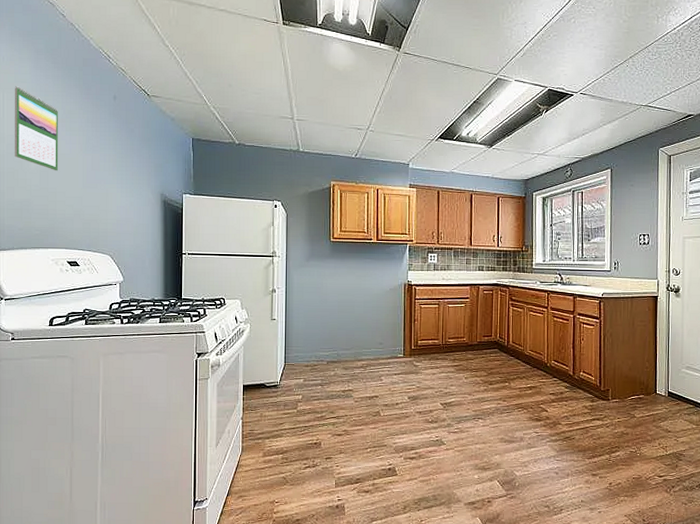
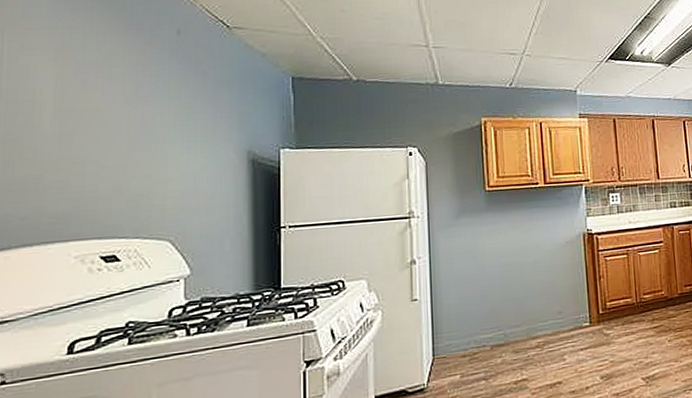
calendar: present [14,86,58,171] -> none [17,23,91,133]

